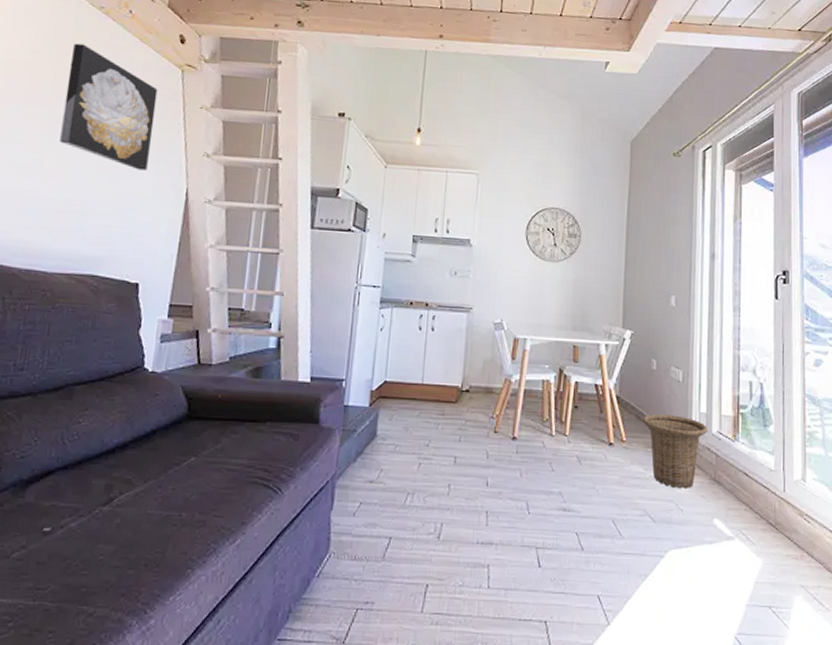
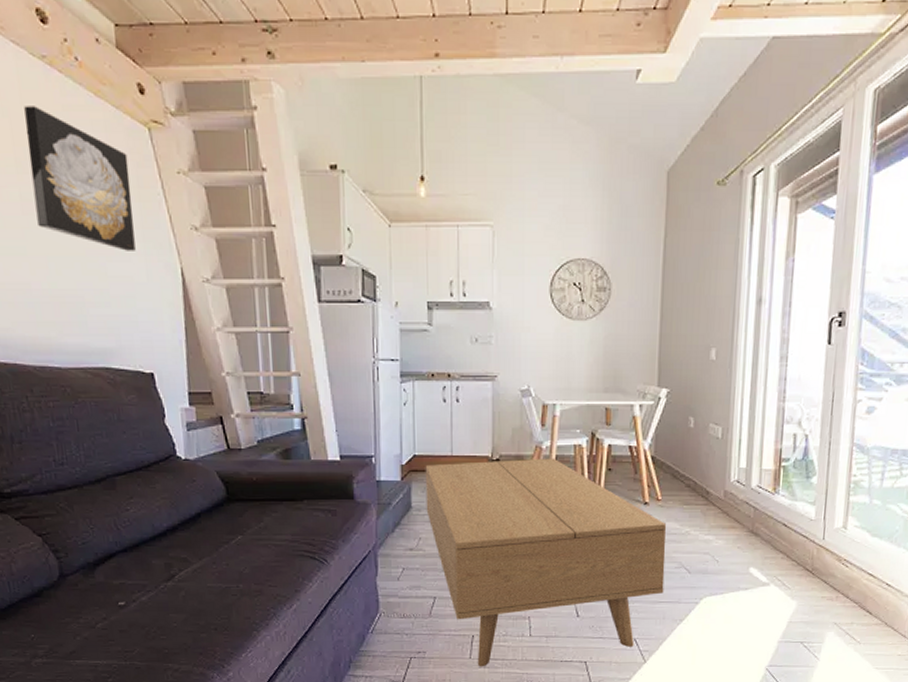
coffee table: none [391,391,630,624] -> present [425,458,666,667]
basket: present [643,414,709,489] -> none [679,472,748,542]

